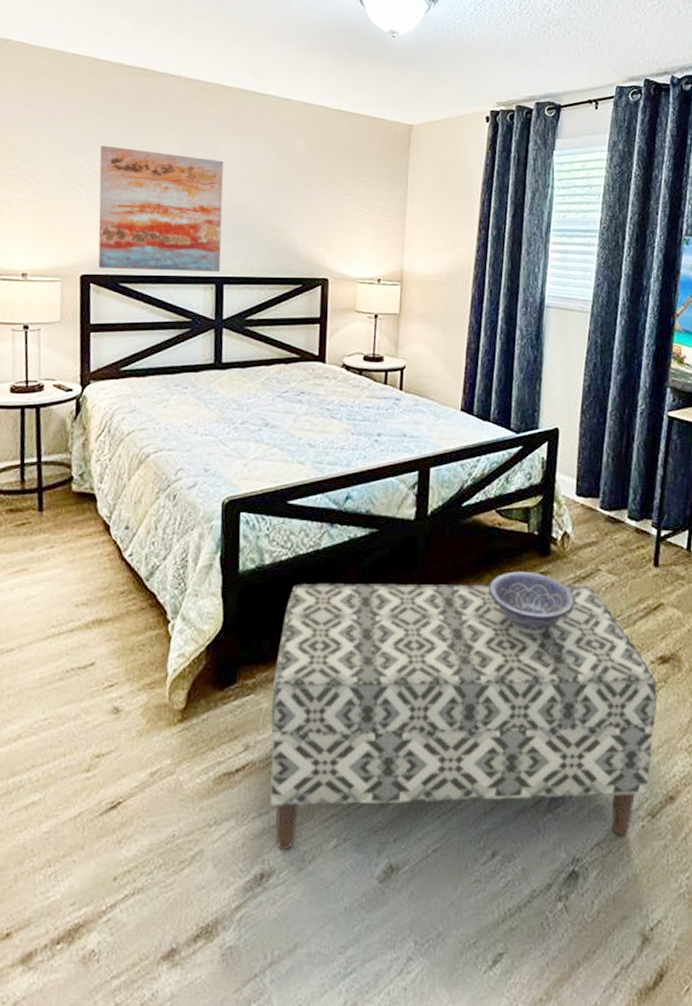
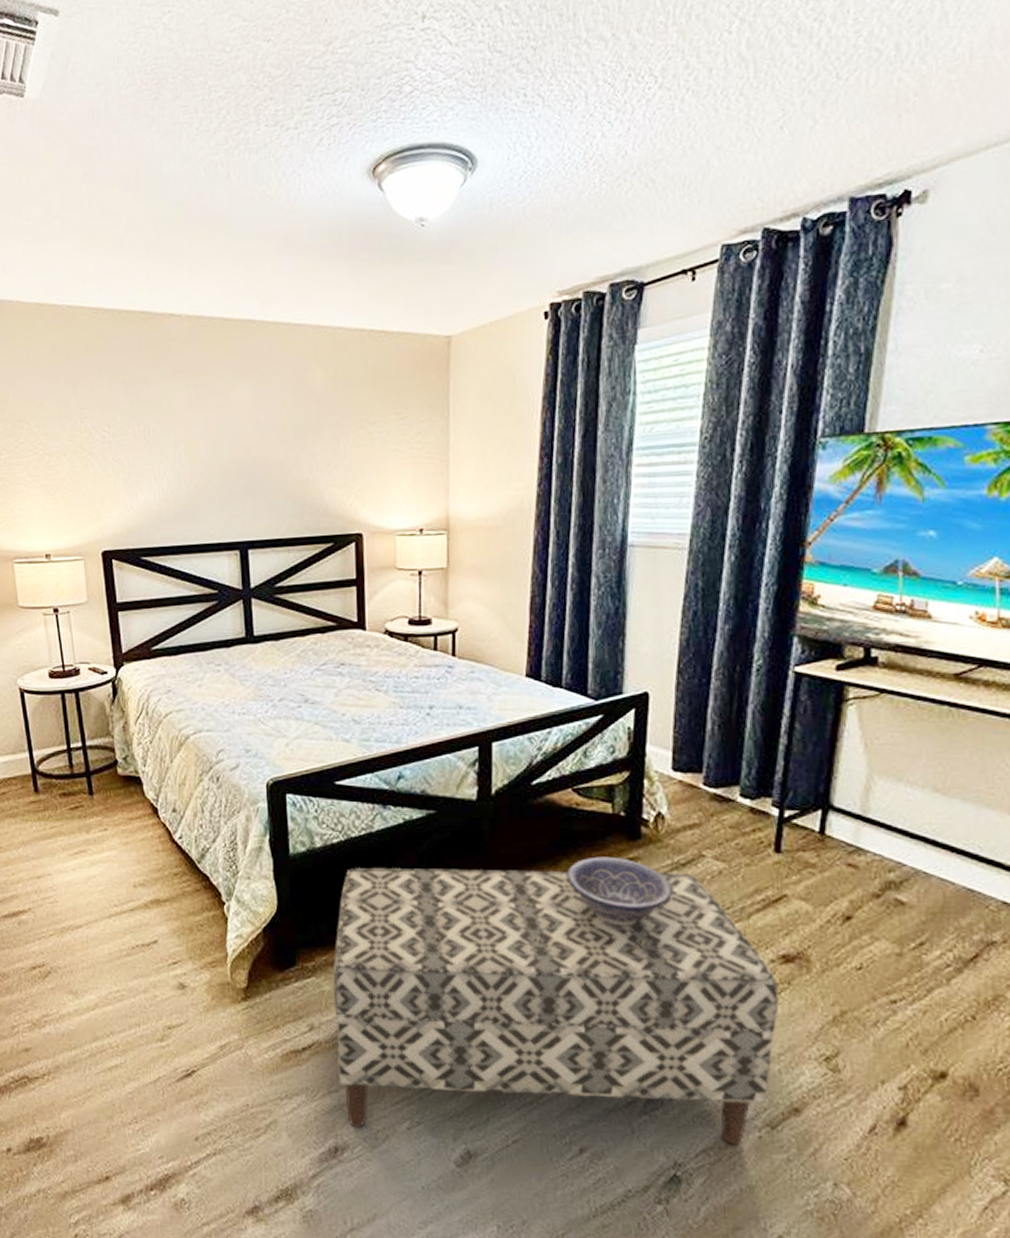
wall art: present [98,145,224,273] -> none [107,405,243,543]

